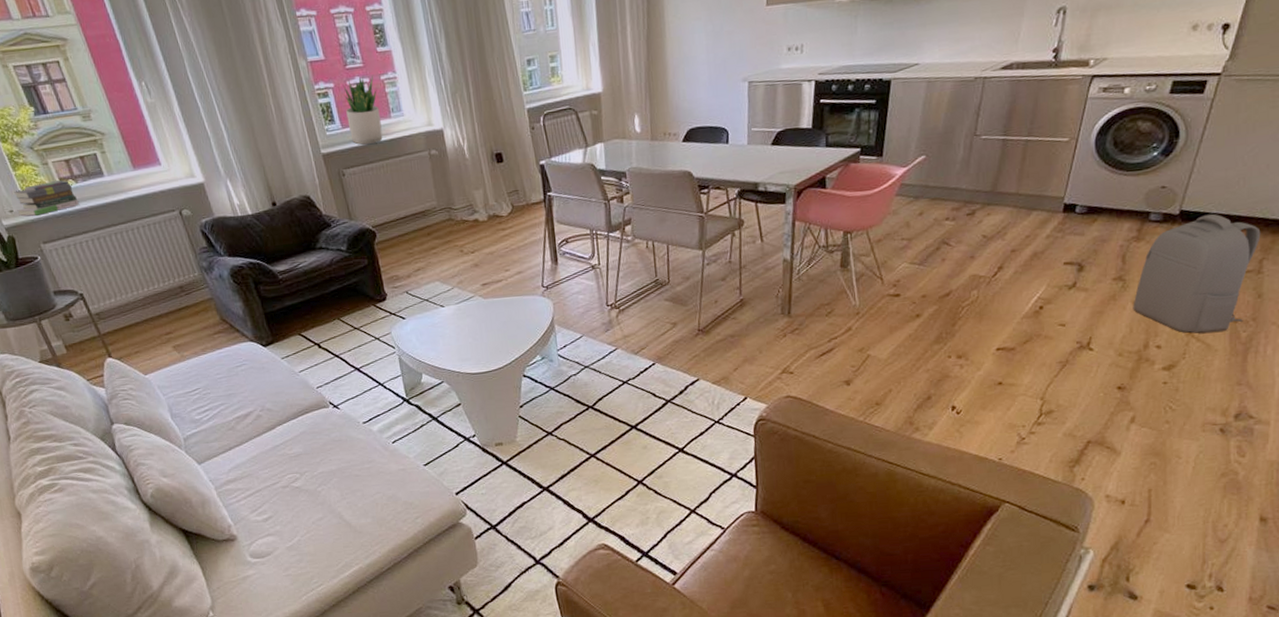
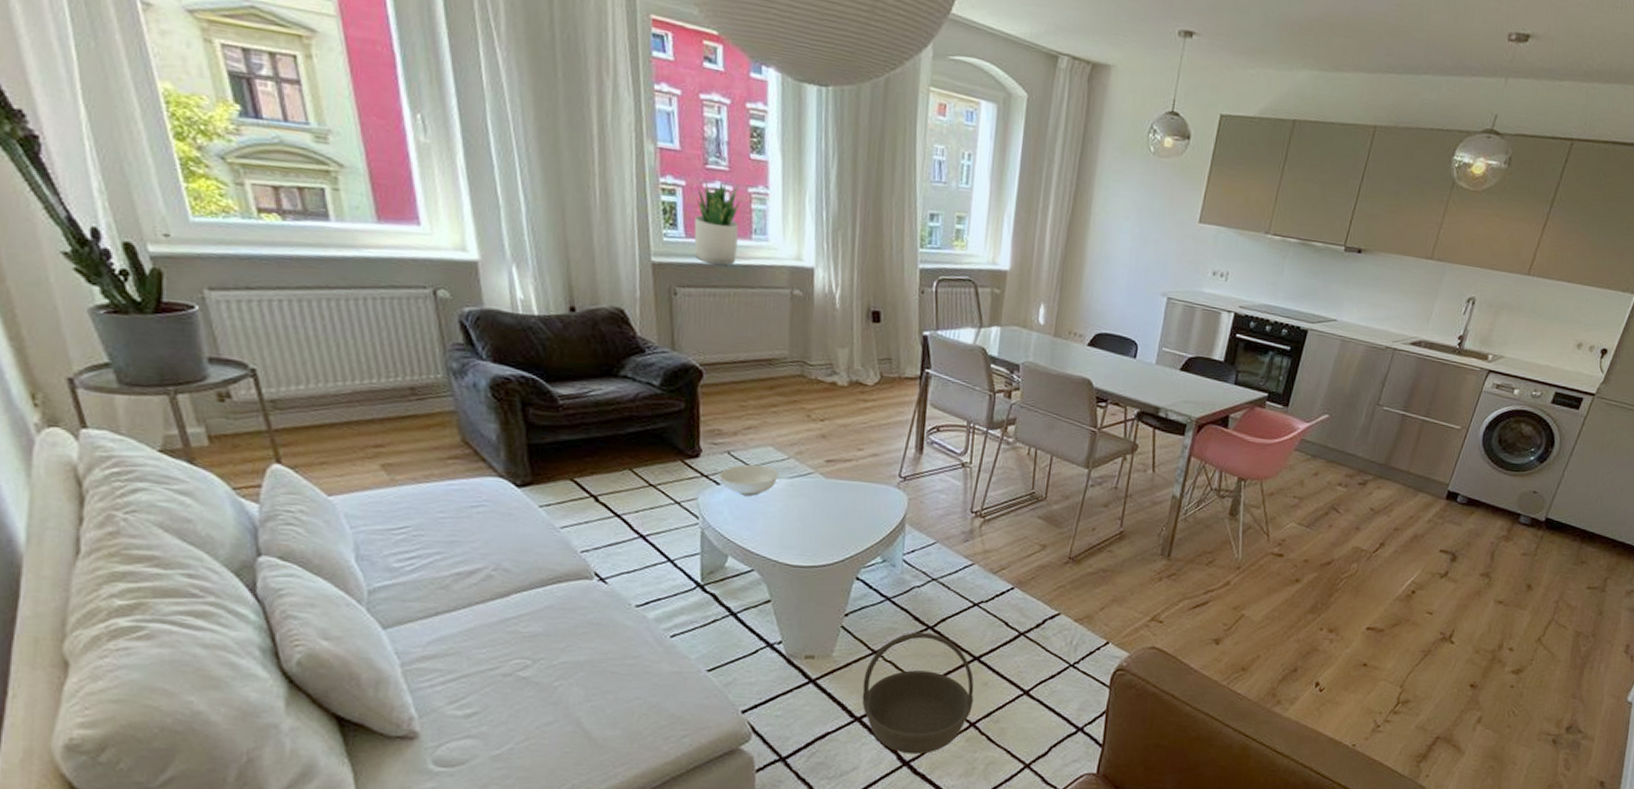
books: present [14,180,79,216] -> none [176,207,281,251]
bowl: none [403,297,448,324] -> present [720,464,779,496]
basket: none [544,411,638,512] -> present [862,632,974,755]
backpack: present [1133,214,1261,333] -> none [1494,526,1609,643]

